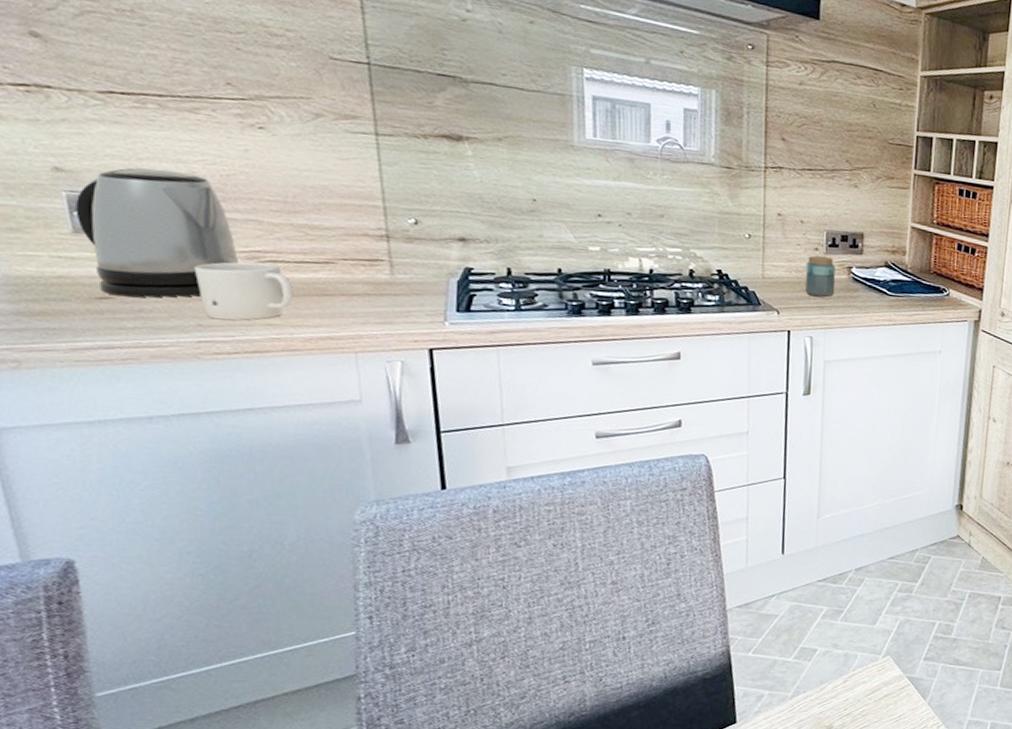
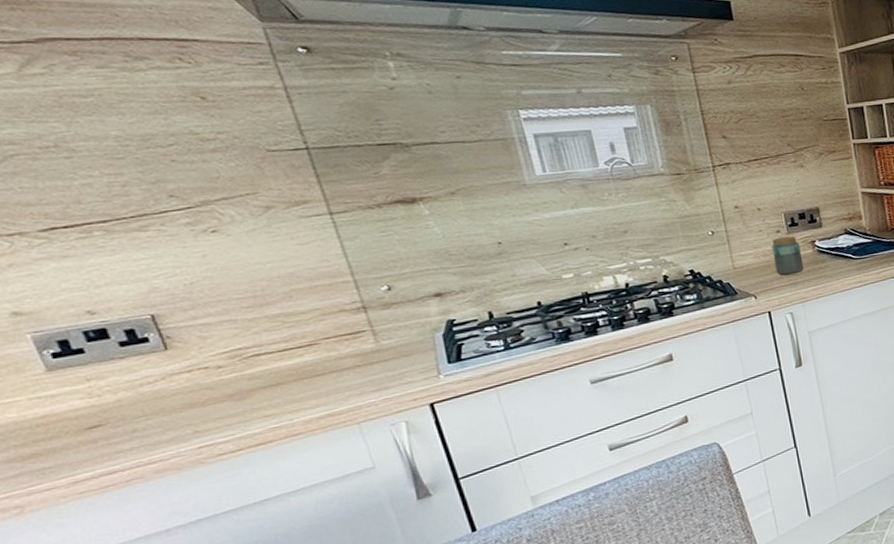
kettle: present [76,168,238,298] -> none [42,289,221,423]
mug: present [194,261,294,321] -> none [178,357,285,423]

